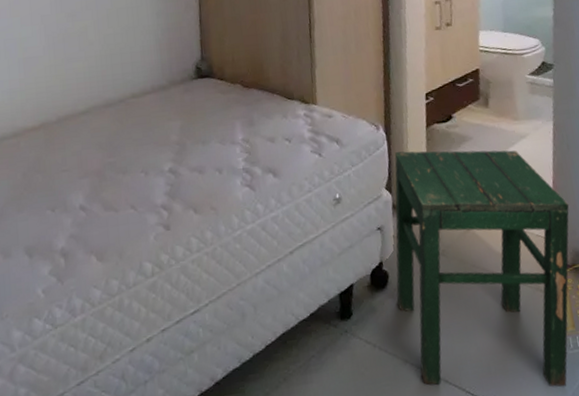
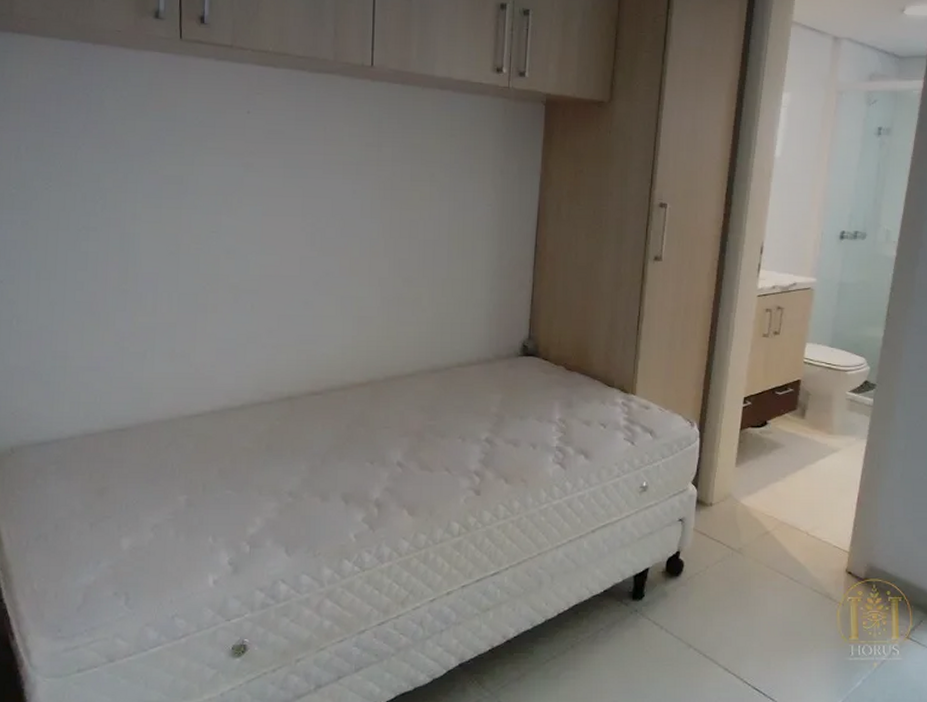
stool: present [394,150,569,387] -> none [688,450,871,690]

